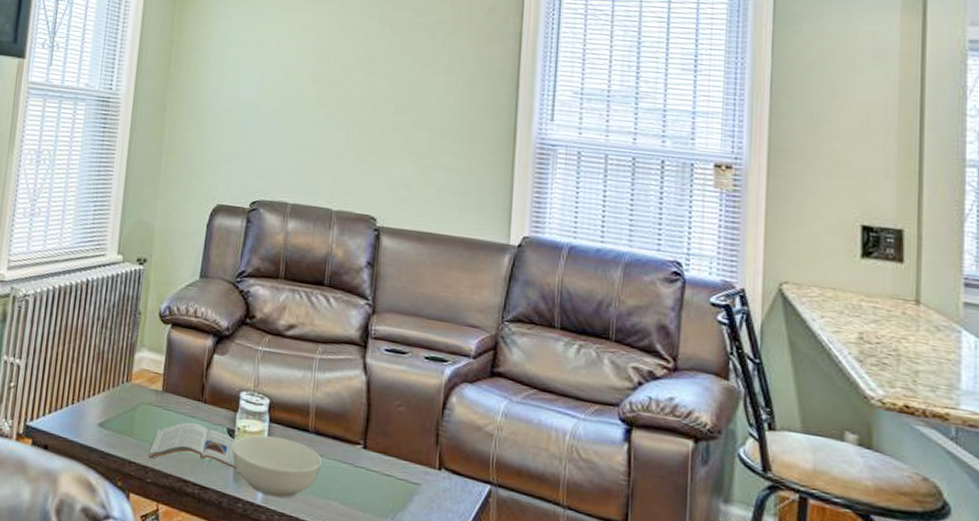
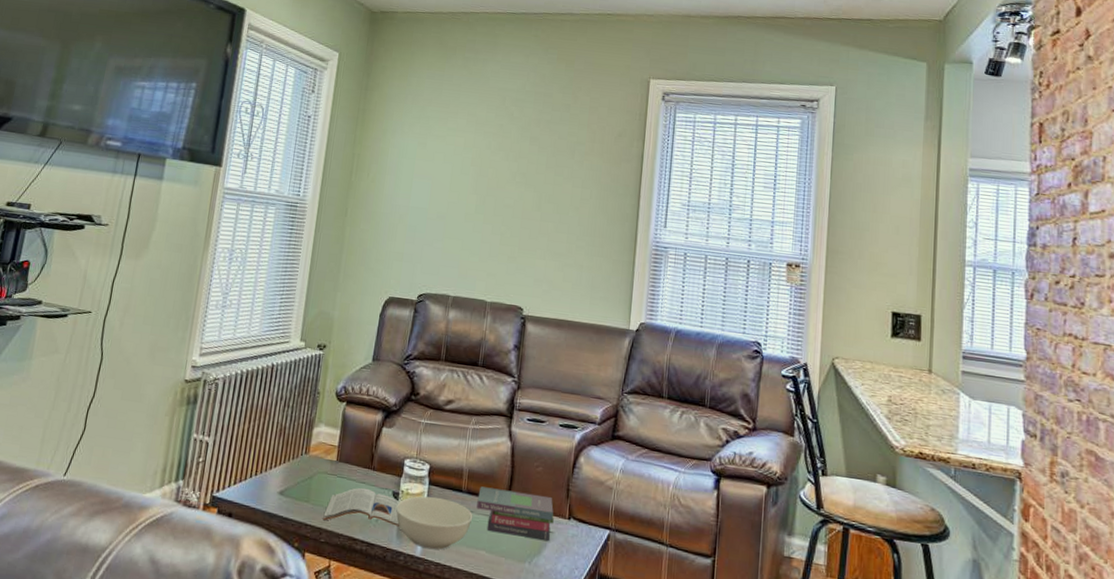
books: none [326,426,421,494] -> present [476,486,554,541]

